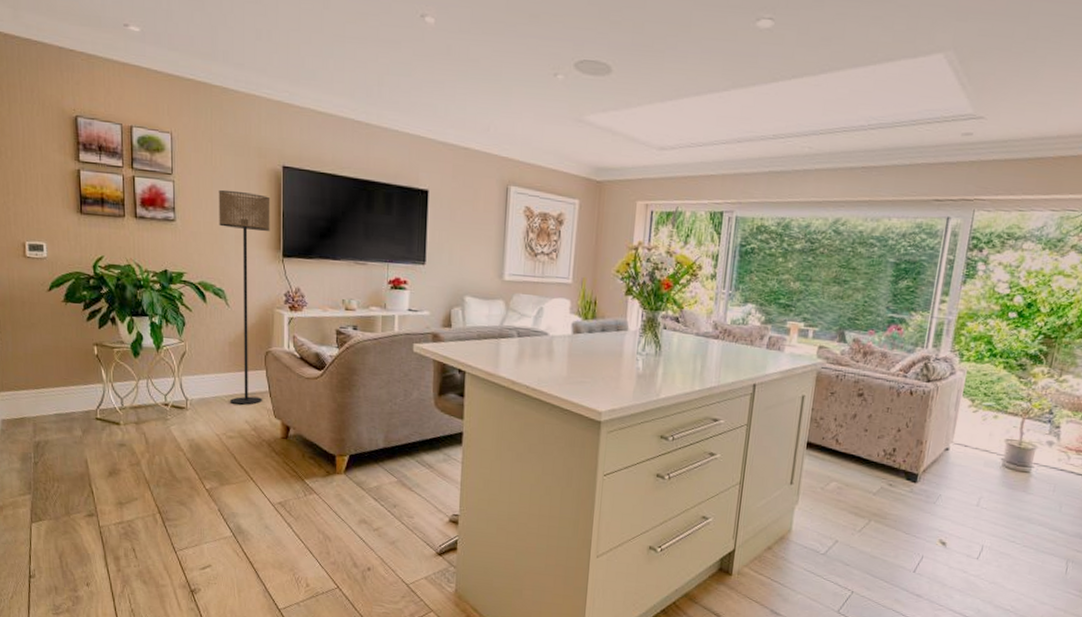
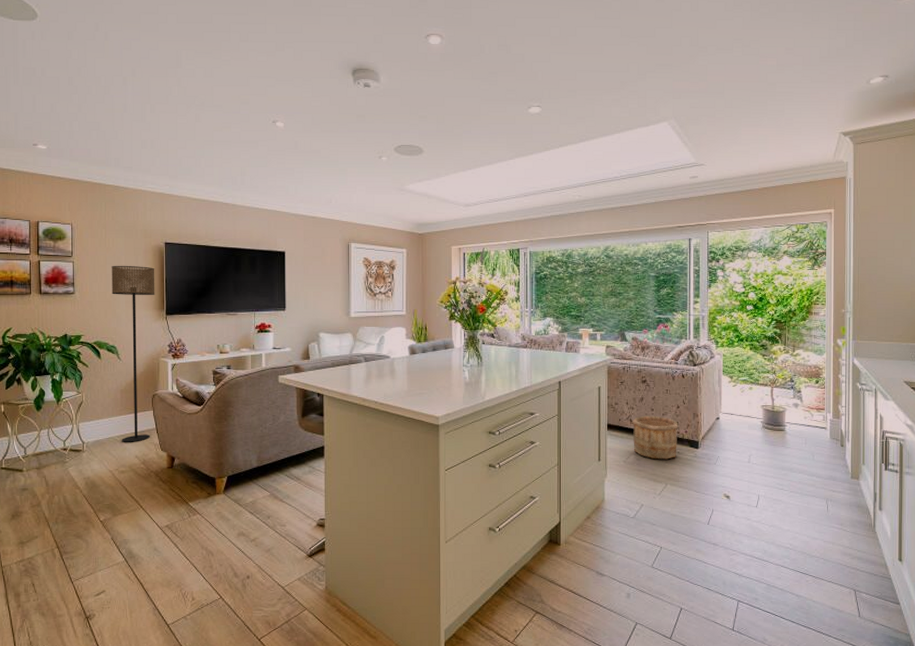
wooden bucket: none [836,436,896,492] -> present [632,415,678,460]

